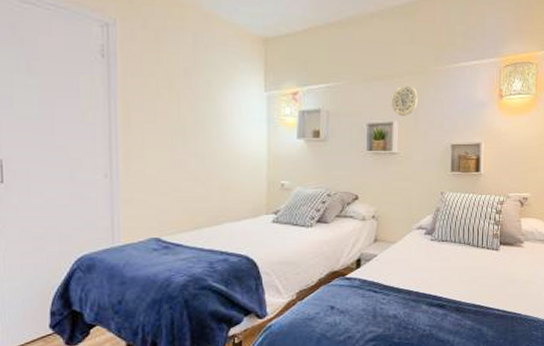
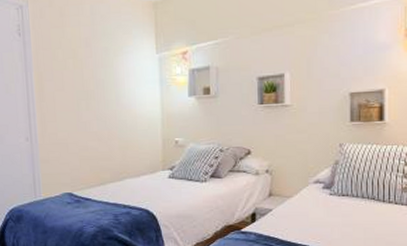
decorative plate: present [391,85,418,116] -> none [281,34,310,66]

